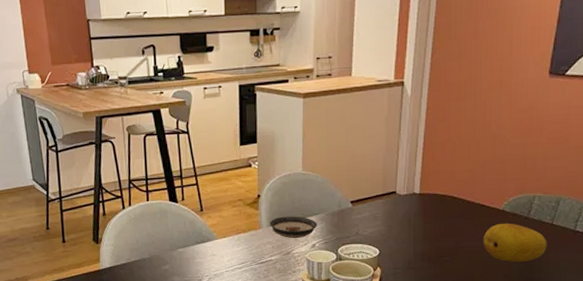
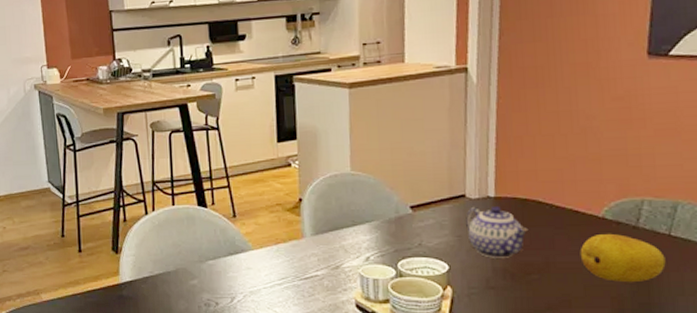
saucer: present [269,216,317,238] -> none [313,223,371,249]
teapot: none [395,200,444,244] -> present [466,205,529,258]

